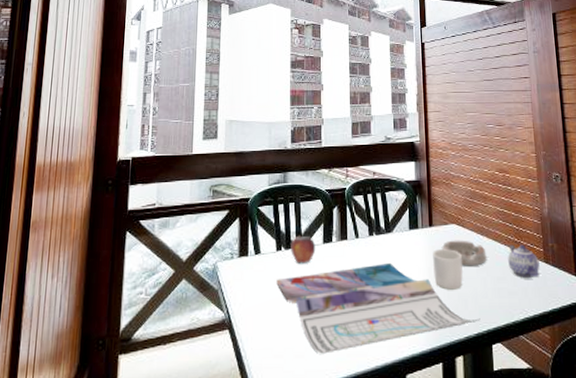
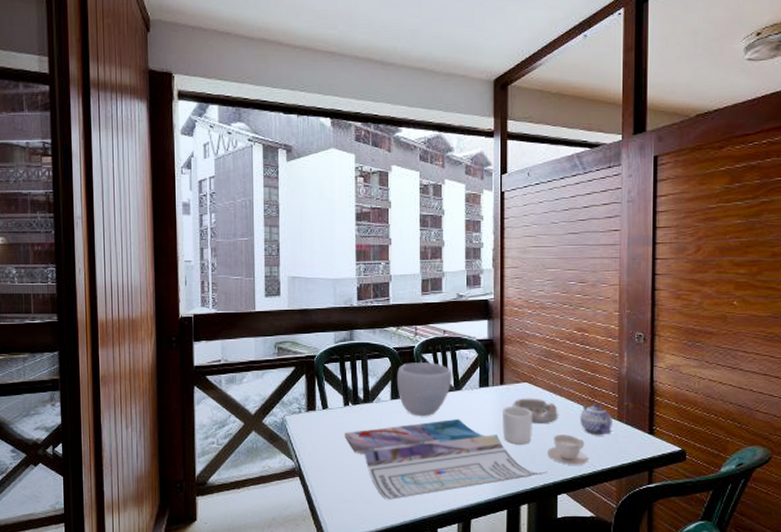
fruit: present [291,235,316,264] -> none [358,392,383,418]
bowl: none [329,204,383,260] -> present [397,362,452,416]
teacup: none [479,278,520,311] -> present [547,435,589,465]

